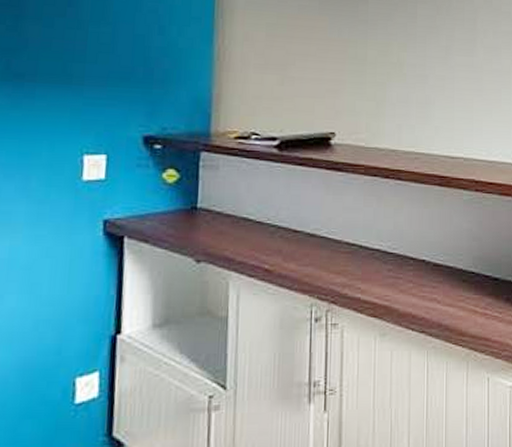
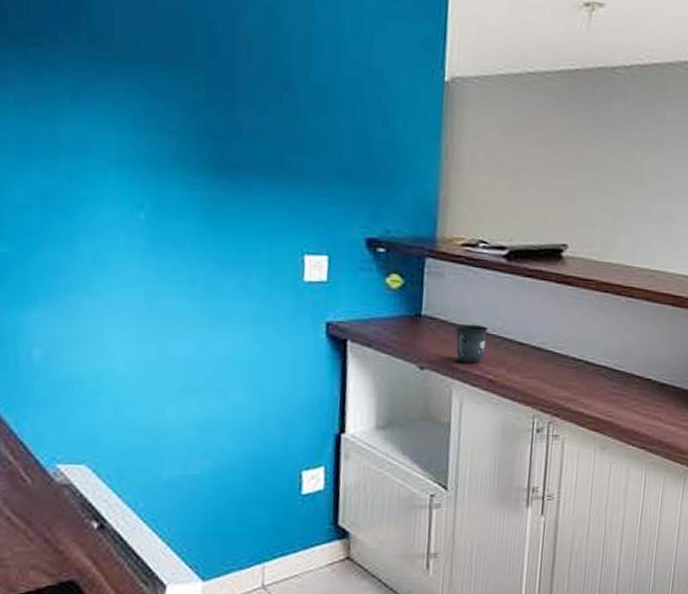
mug: none [230,214,262,254] -> present [455,324,488,364]

